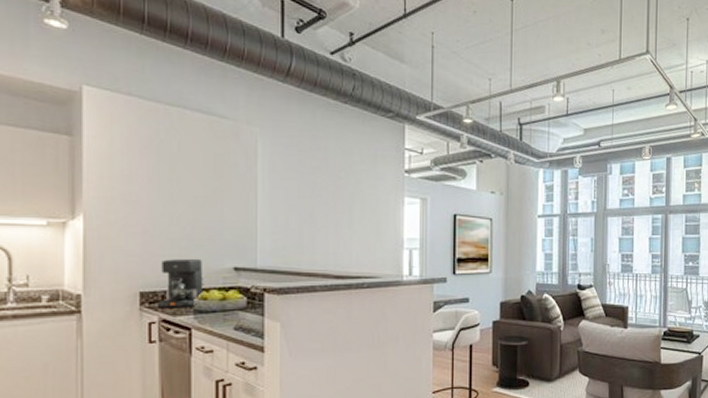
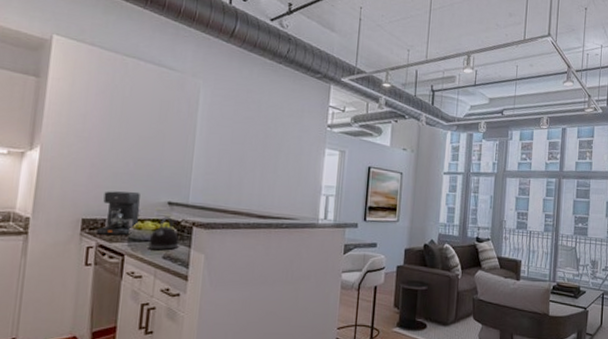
kettle: none [217,284,251,322] -> present [148,217,180,251]

